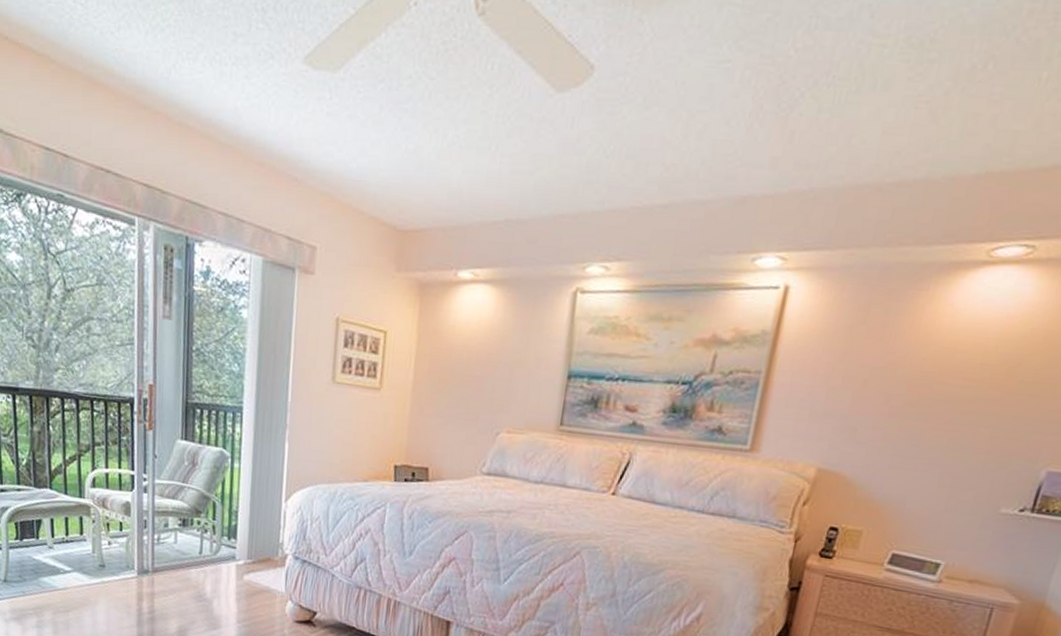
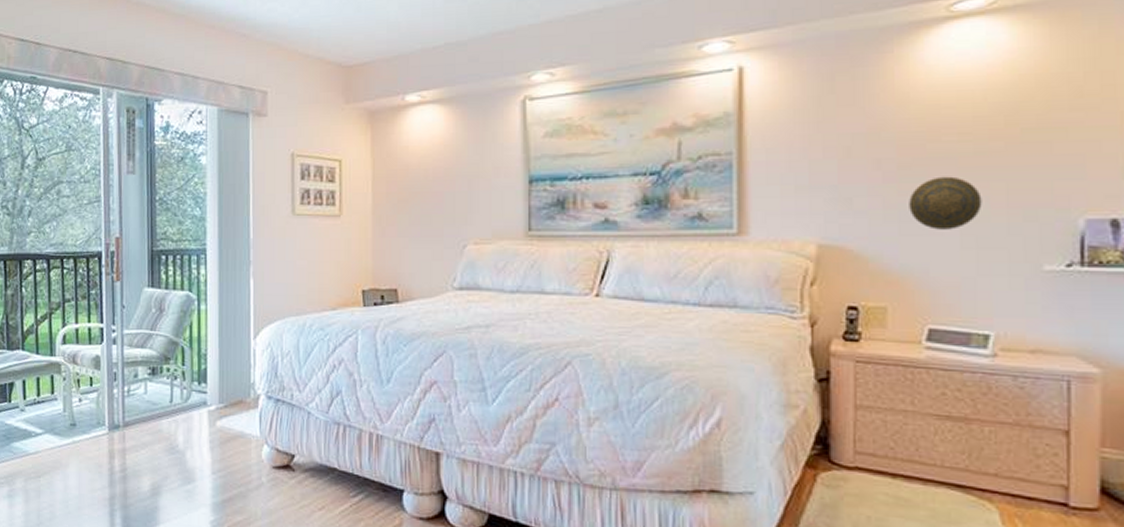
decorative plate: none [903,417,968,468] -> present [909,176,982,230]

